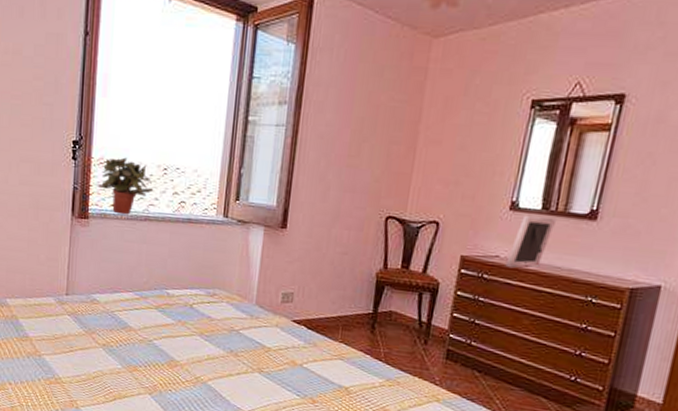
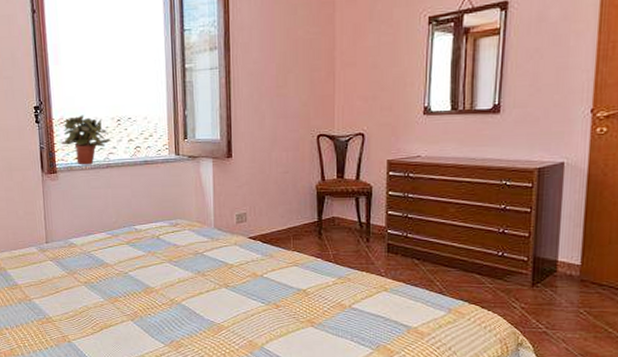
picture frame: present [505,214,556,269] -> none [427,116,464,165]

